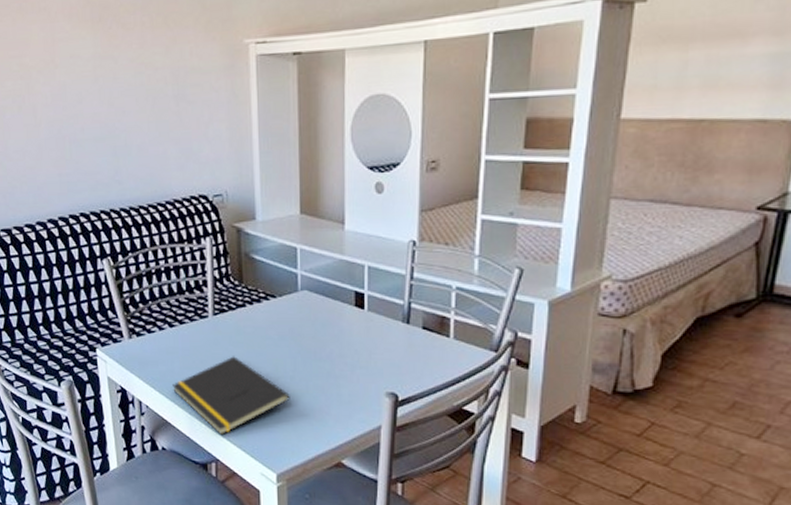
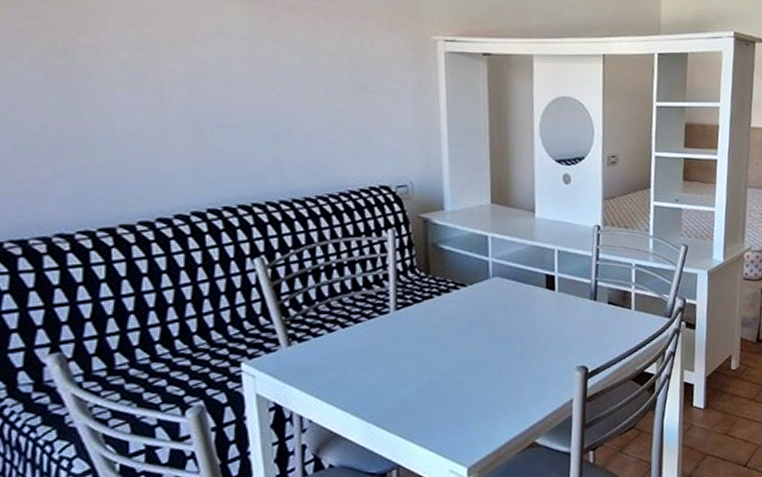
notepad: present [173,356,290,436] -> none [344,350,482,438]

